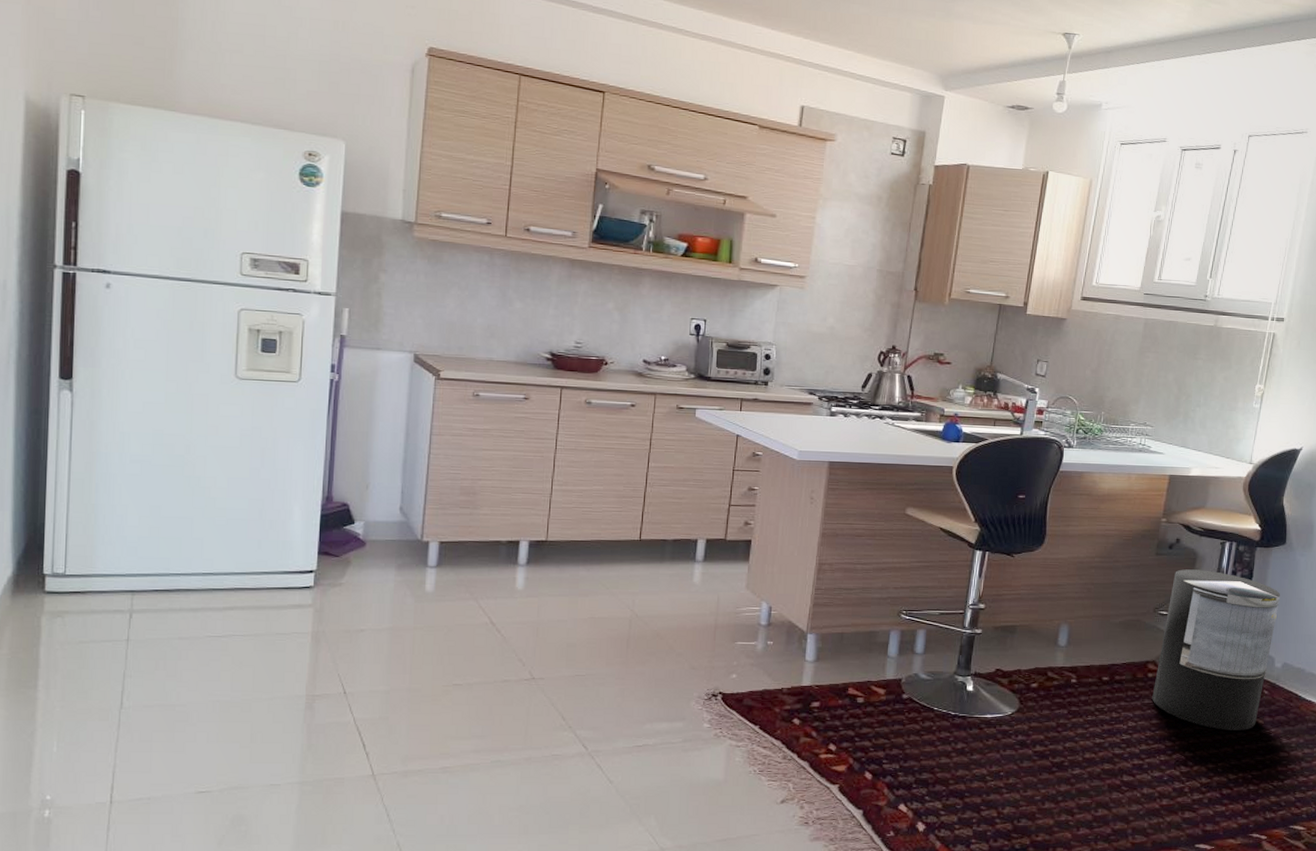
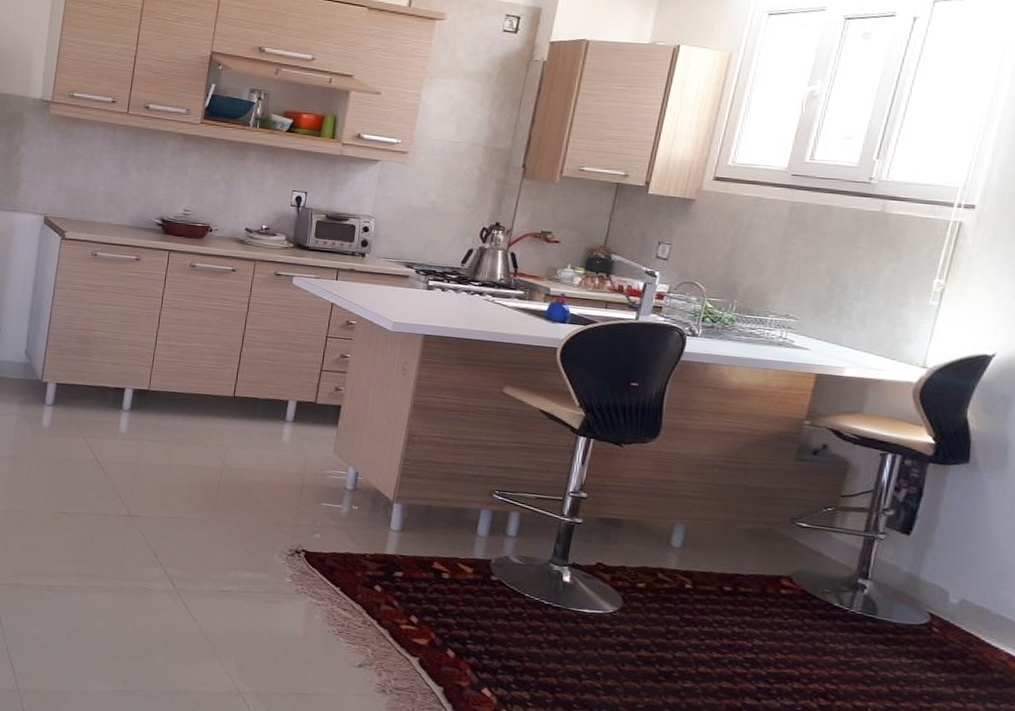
trash can: present [1152,569,1281,730] -> none [785,479,960,670]

